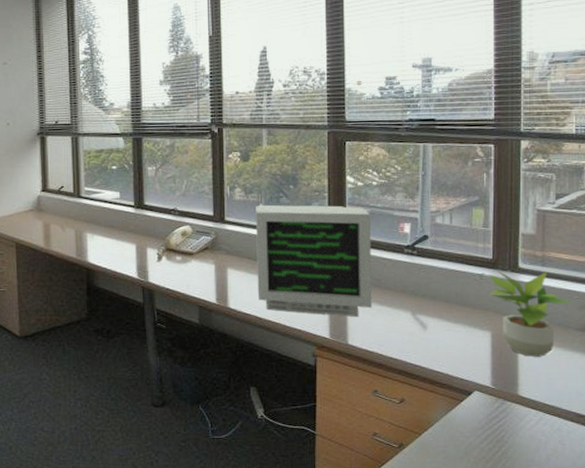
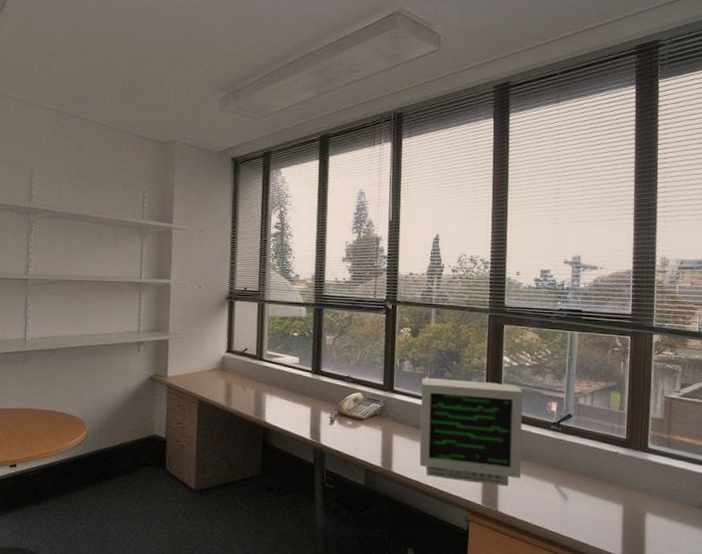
potted plant: present [489,270,571,357] -> none [622,449,692,530]

